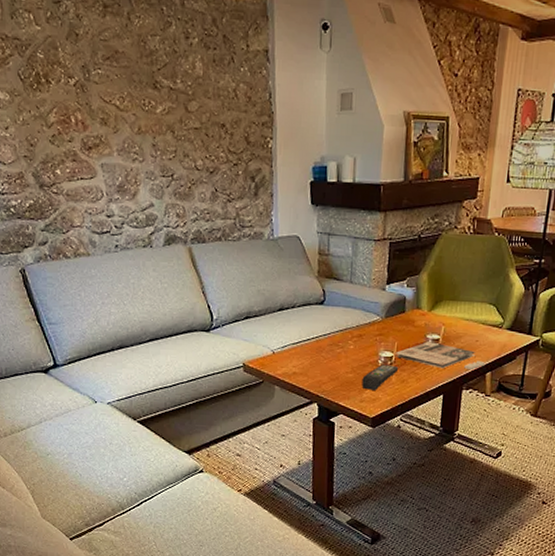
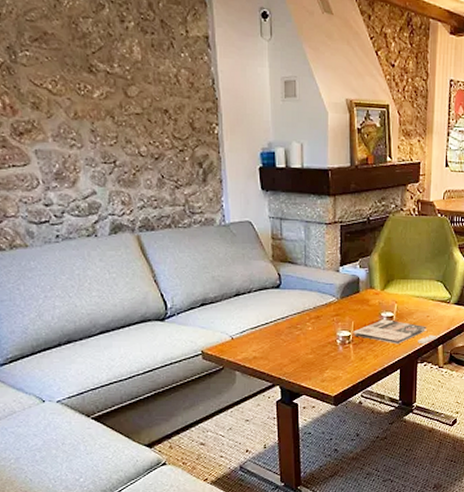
remote control: present [362,364,399,390] -> none [322,344,357,369]

